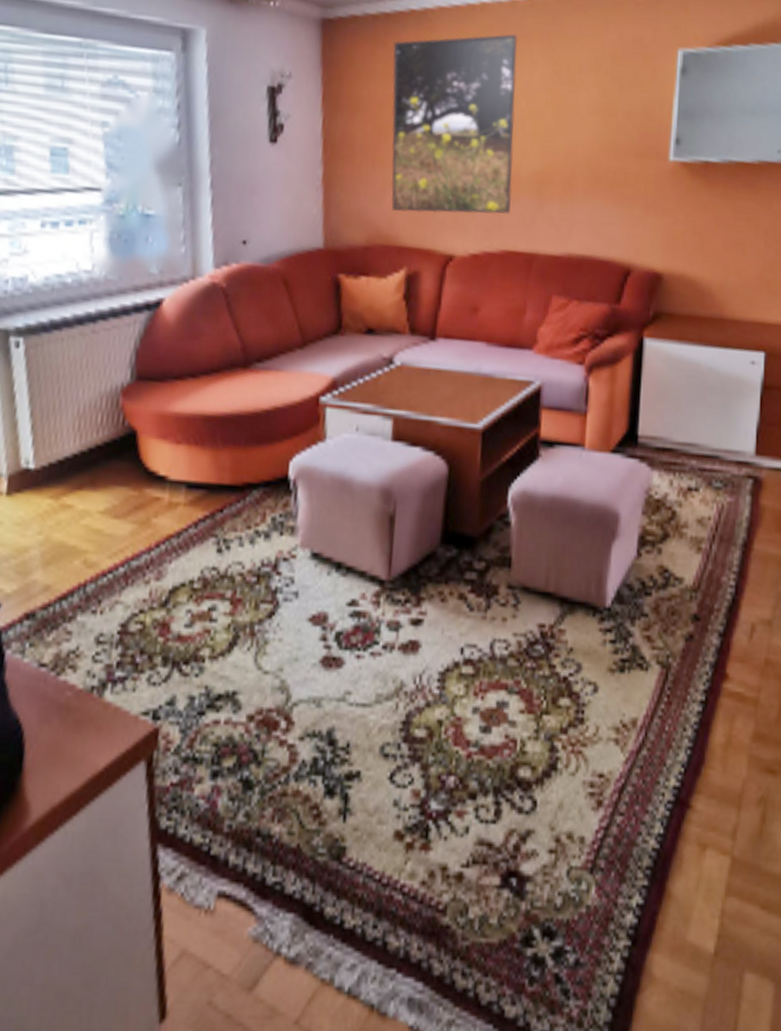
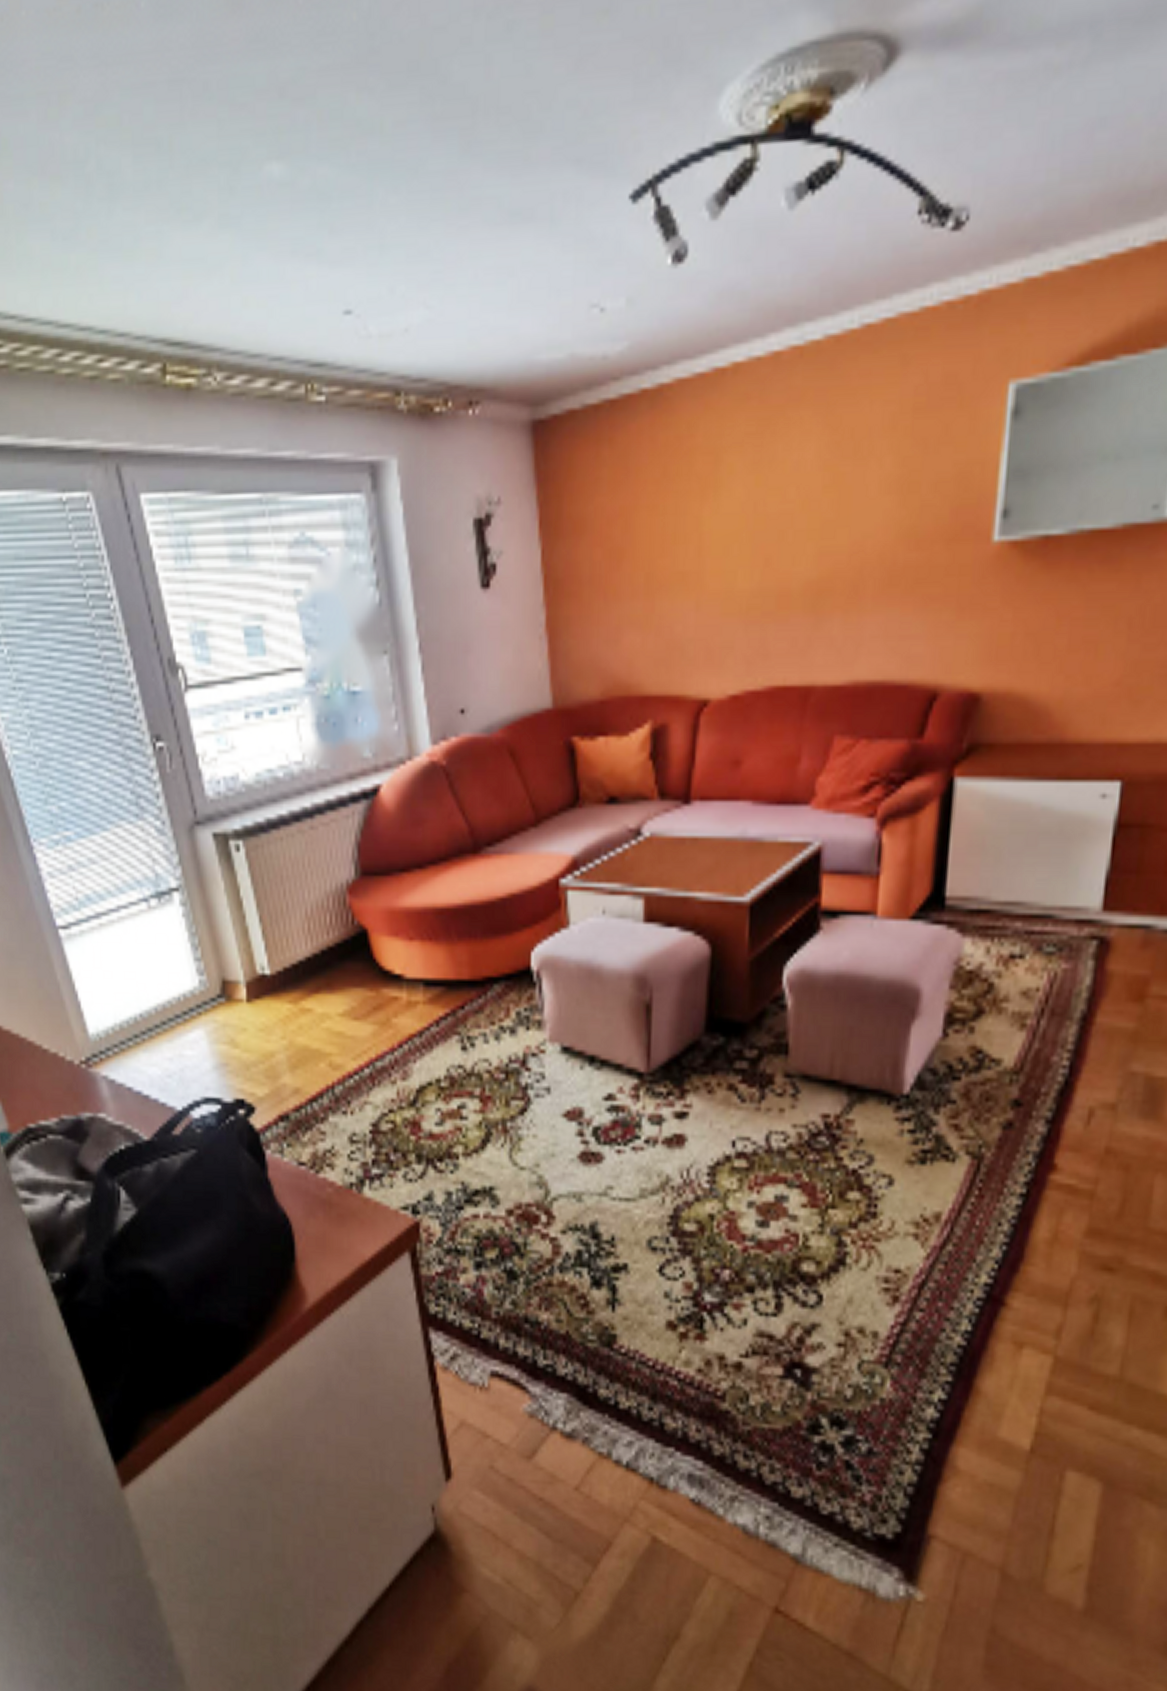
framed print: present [391,34,518,214] -> none [622,399,784,654]

